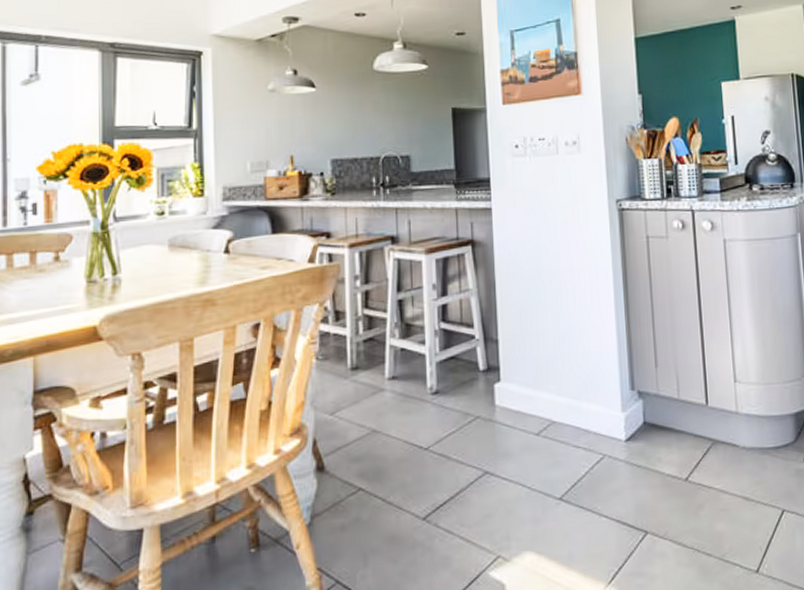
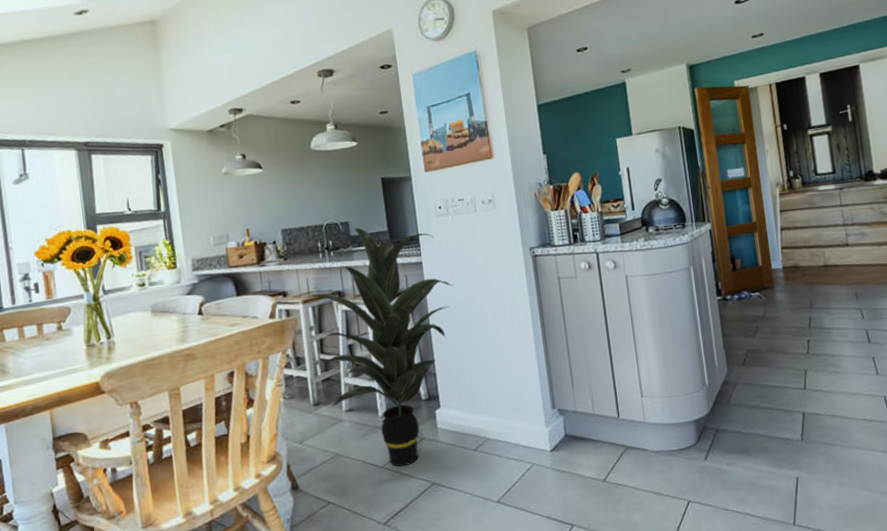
indoor plant: none [350,163,526,450] -> present [304,227,453,467]

